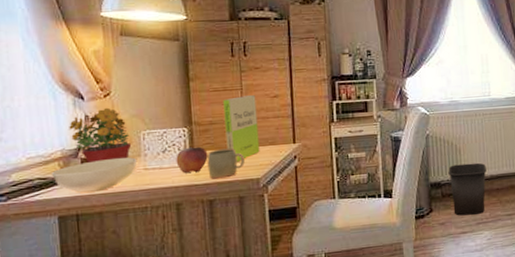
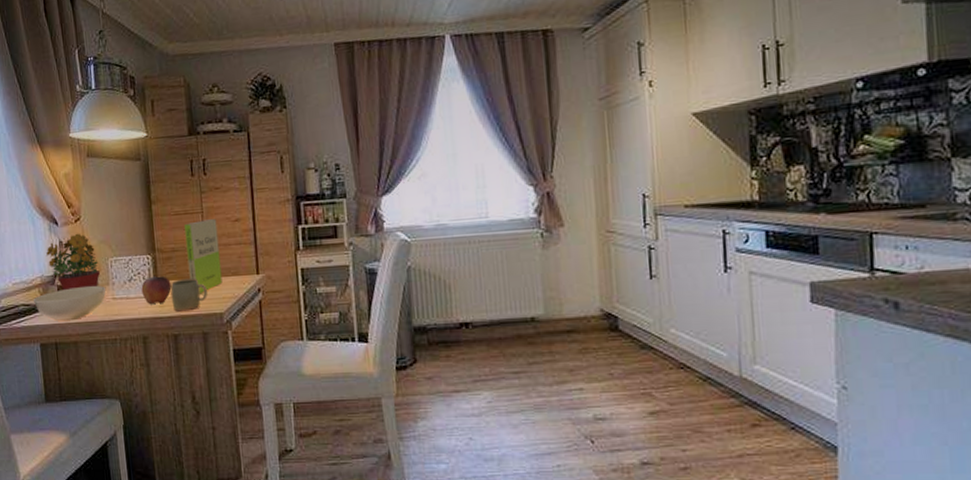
waste bin: present [448,163,487,216] -> none [435,303,485,370]

